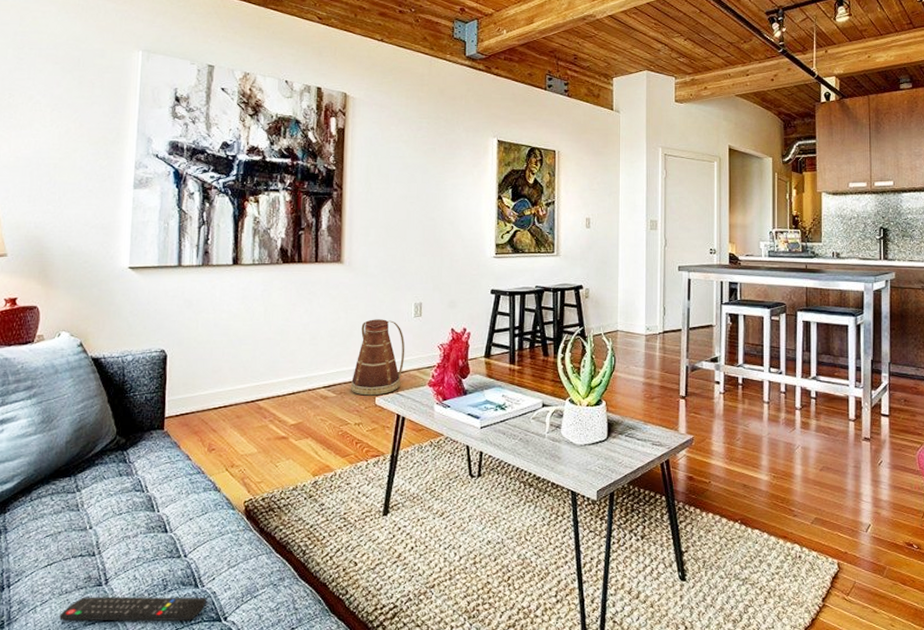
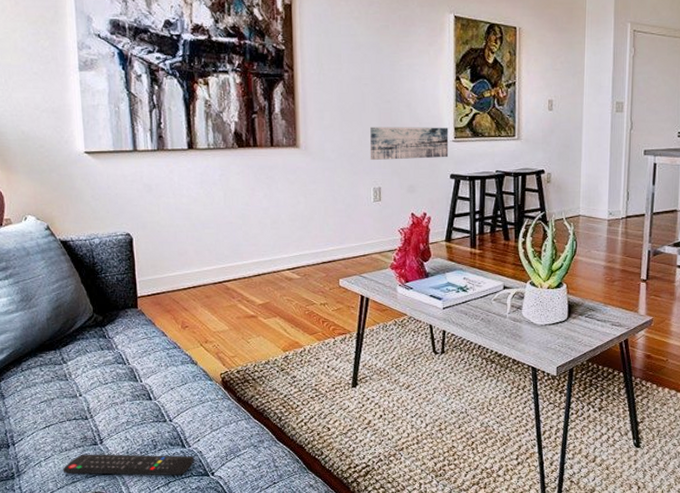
basket: present [350,319,405,396] -> none [314,204,366,278]
wall art: none [412,243,490,276] -> present [369,126,449,161]

